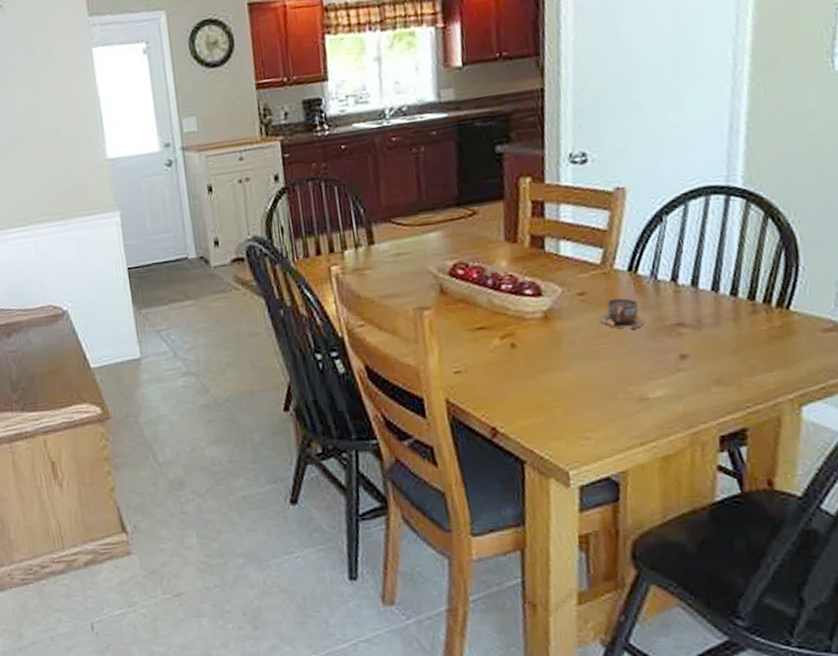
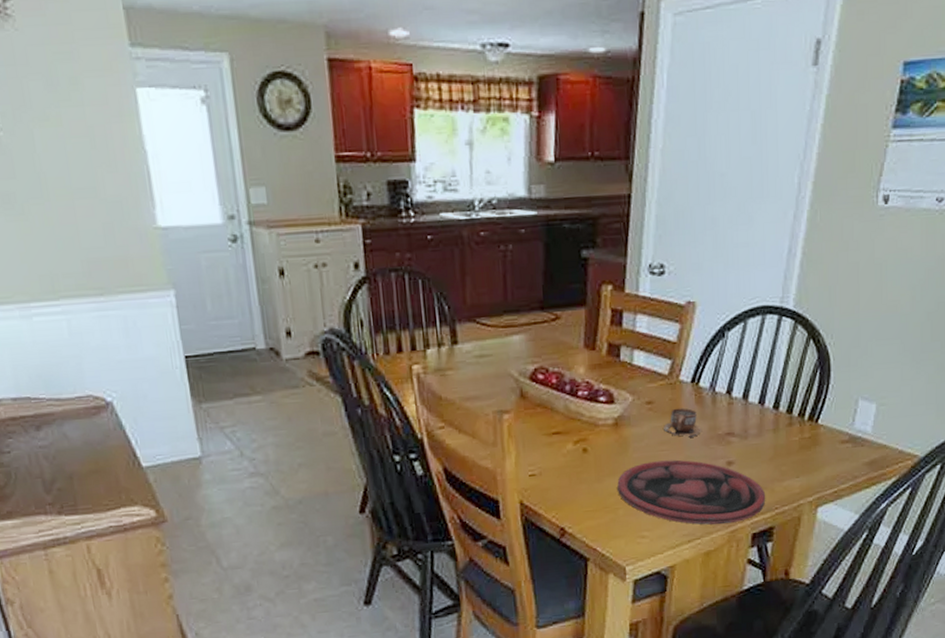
plate: none [551,353,733,426] -> present [617,459,766,525]

